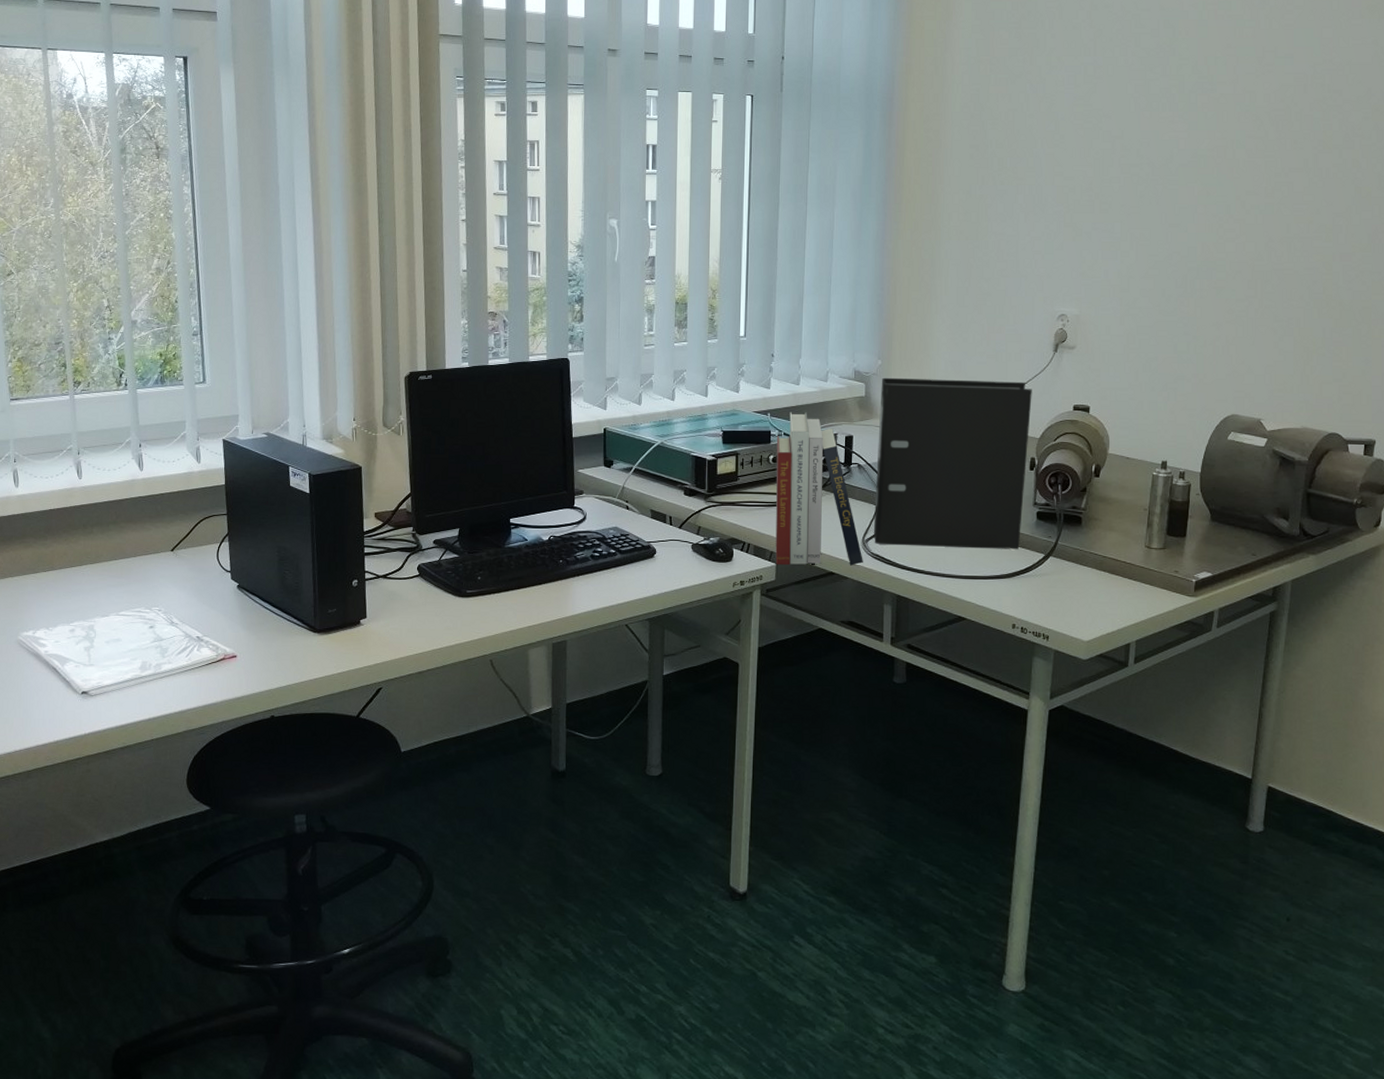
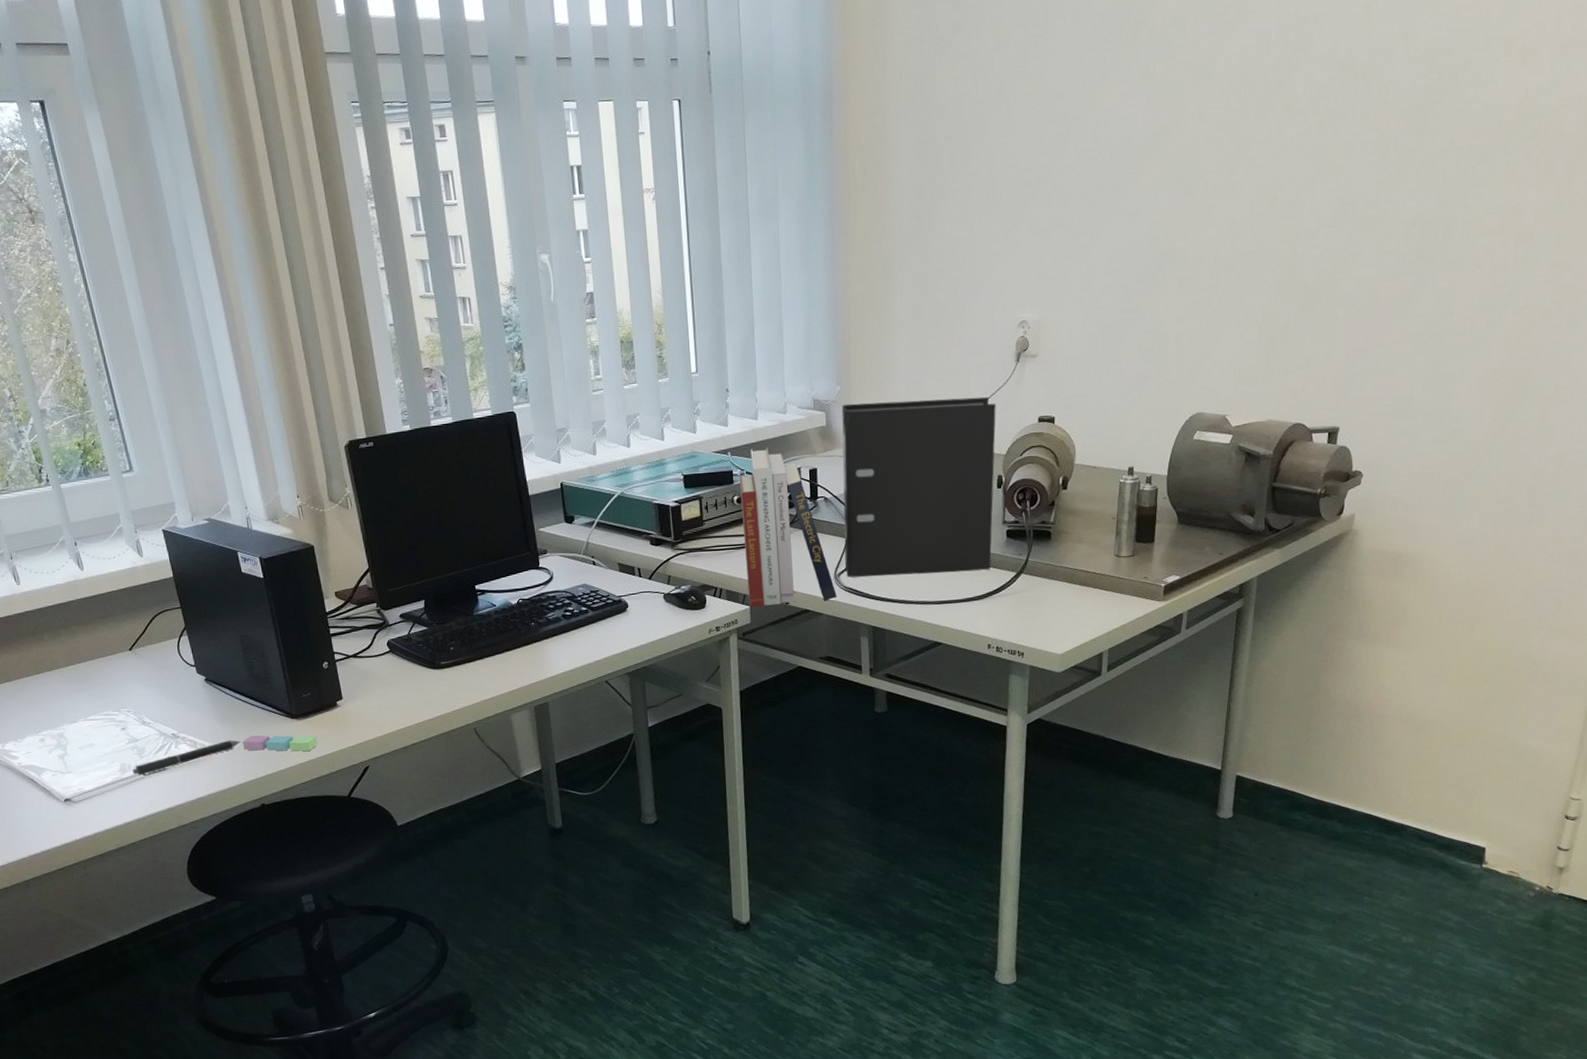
pen: none [152,648,261,677] -> present [132,740,240,777]
sticky notes: none [263,645,336,667] -> present [243,735,318,752]

